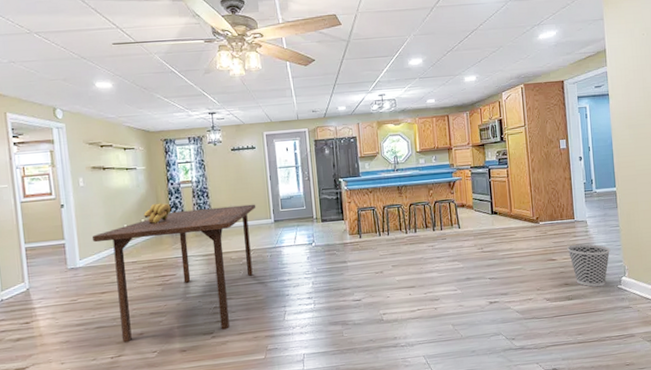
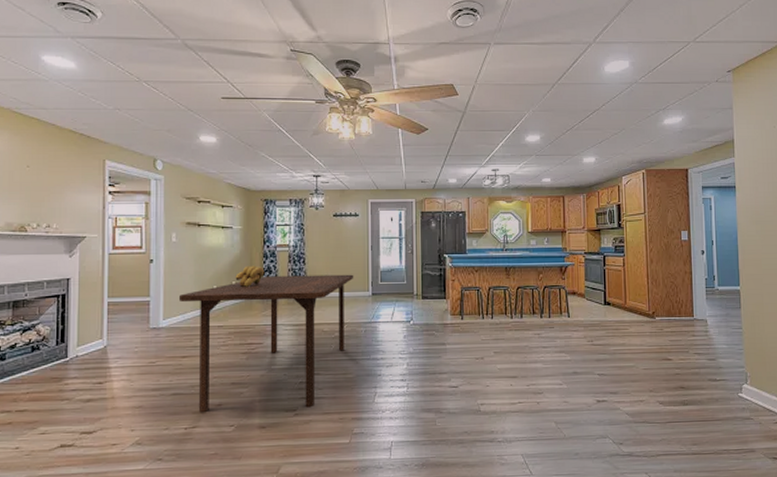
wastebasket: present [567,244,611,287] -> none [684,344,732,393]

